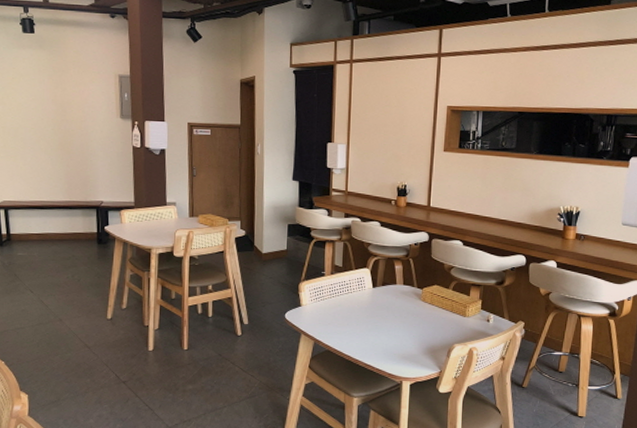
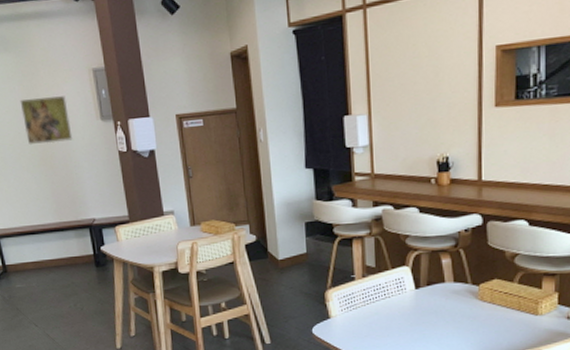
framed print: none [47,90,92,132] -> present [19,96,73,146]

